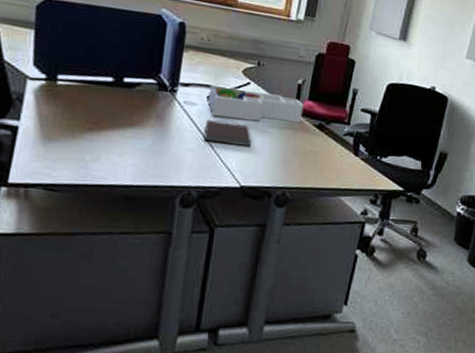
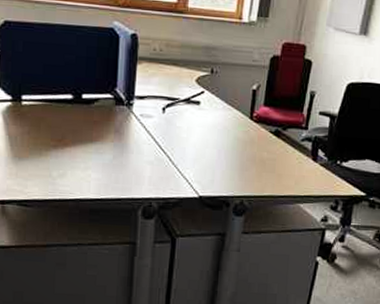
notebook: present [203,119,251,146] -> none [161,130,207,156]
desk organizer: present [207,85,304,123] -> none [163,97,259,131]

